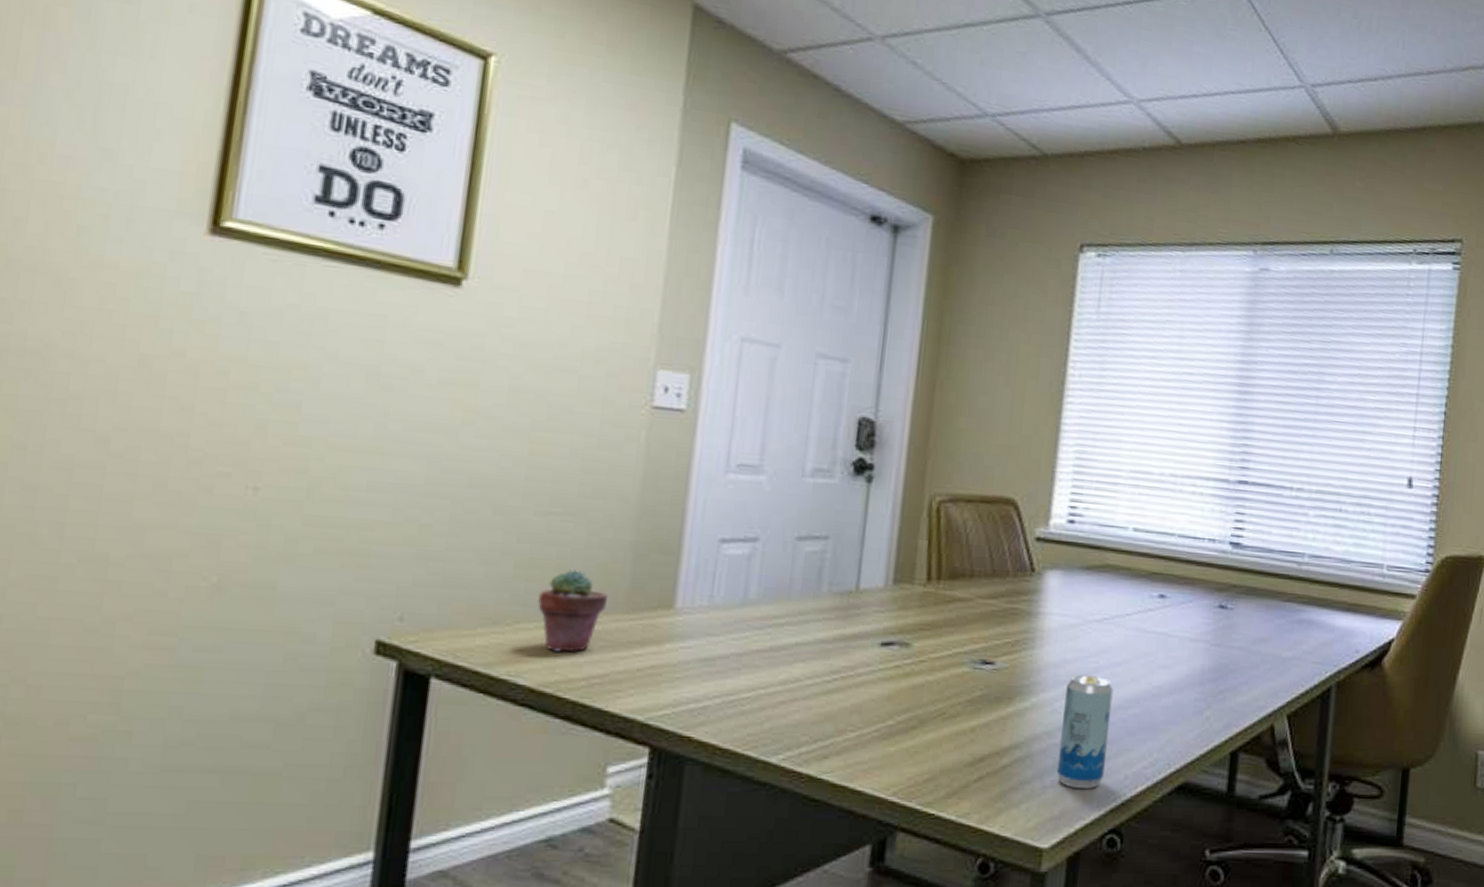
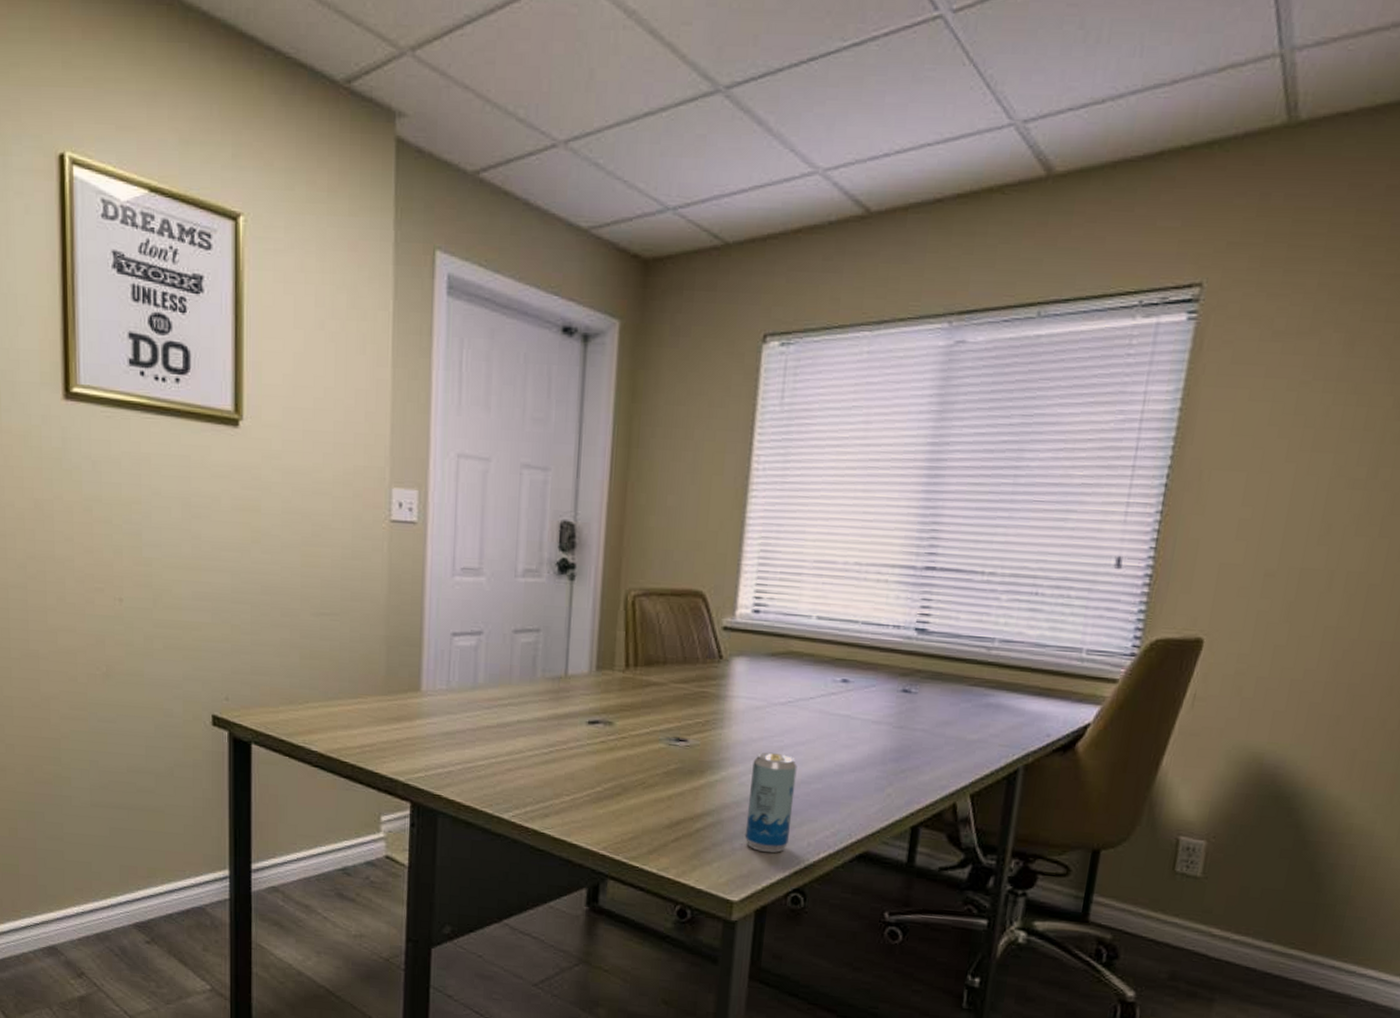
potted succulent: present [537,569,609,653] -> none [320,660,371,727]

